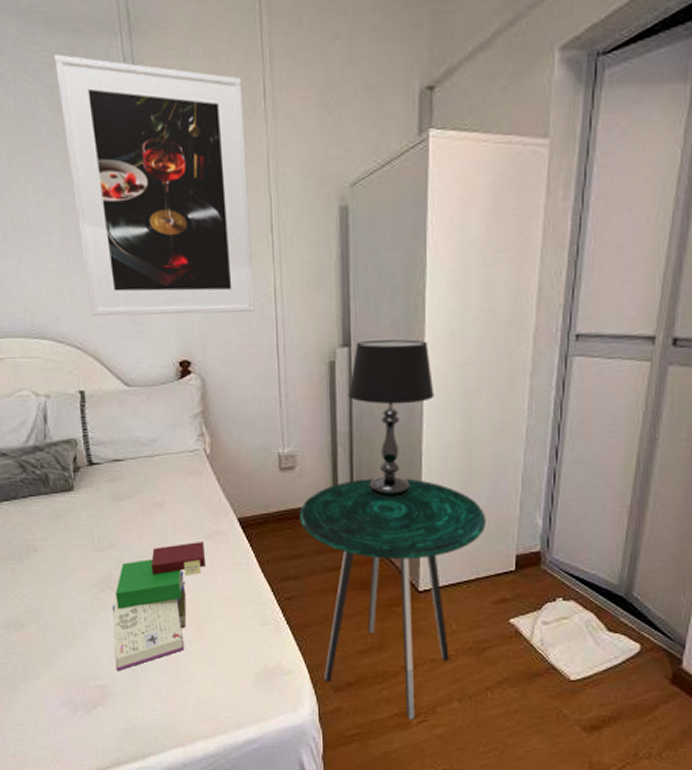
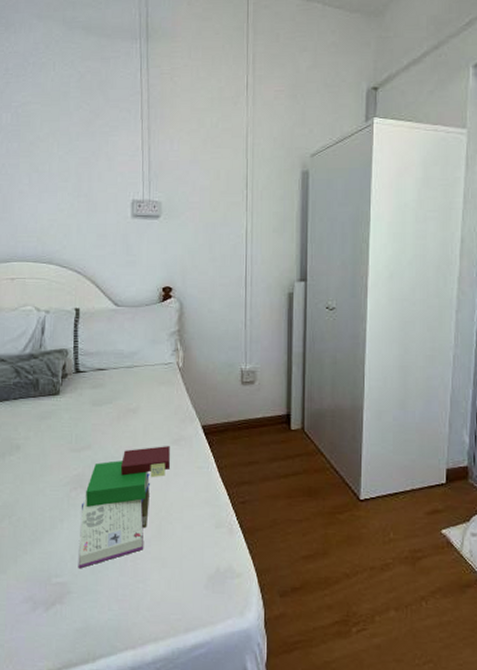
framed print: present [54,54,254,316] -> none [87,51,231,250]
side table: present [300,478,486,720] -> none [257,394,420,628]
table lamp: present [348,339,435,497] -> none [303,277,376,412]

